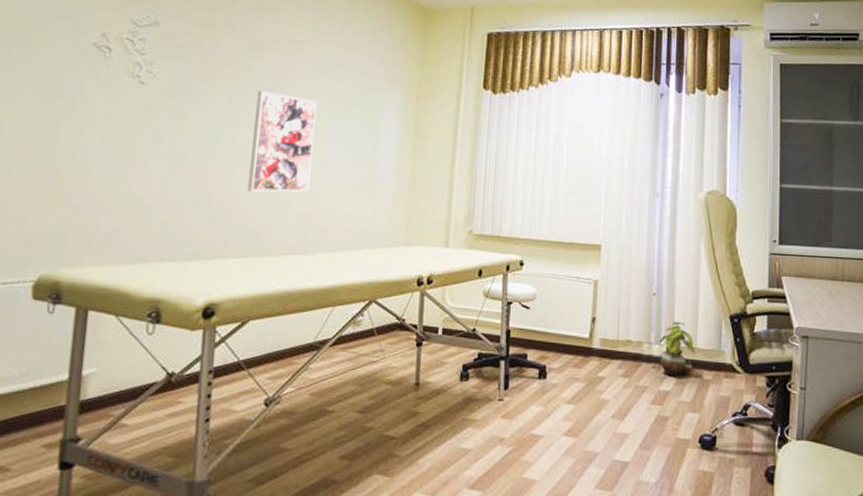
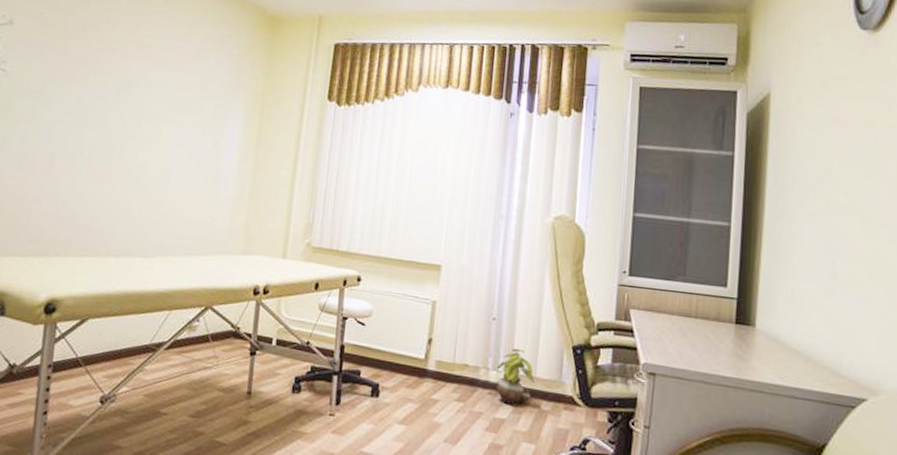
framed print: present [247,91,317,192] -> none [91,93,162,195]

